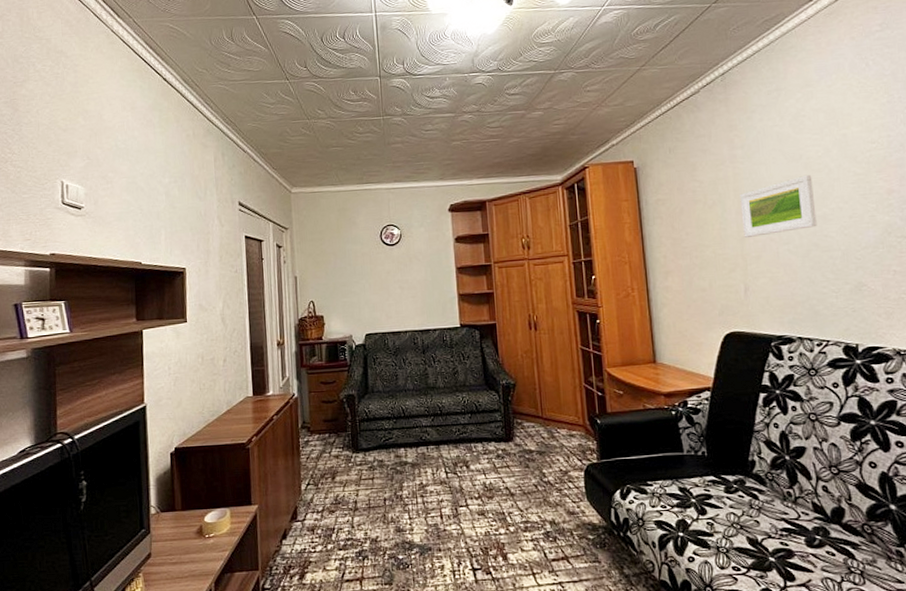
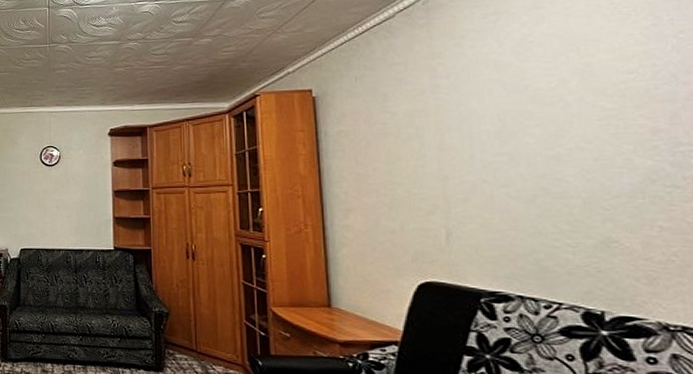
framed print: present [740,174,817,237] -> none [443,108,547,177]

